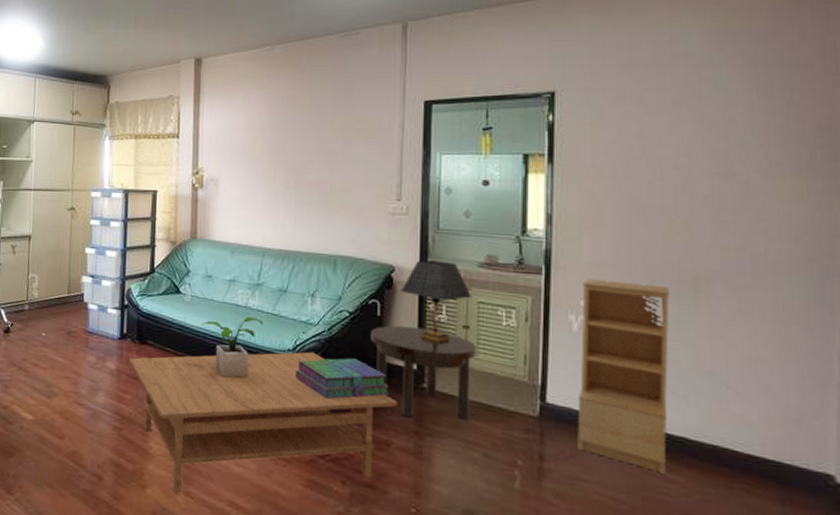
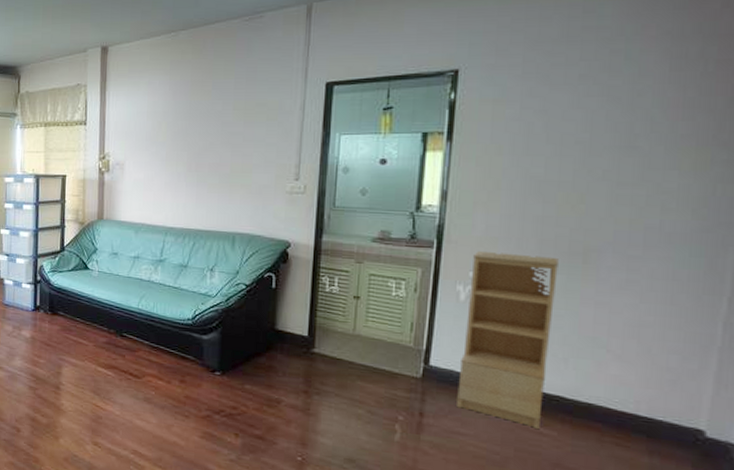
coffee table: present [130,351,398,494] -> none [43,320,289,444]
potted plant: present [201,316,263,378] -> none [108,289,164,344]
stack of books: present [295,358,389,399] -> none [194,326,281,363]
side table: present [371,325,478,420] -> none [265,296,367,380]
table lamp: present [401,260,471,342] -> none [295,236,363,311]

